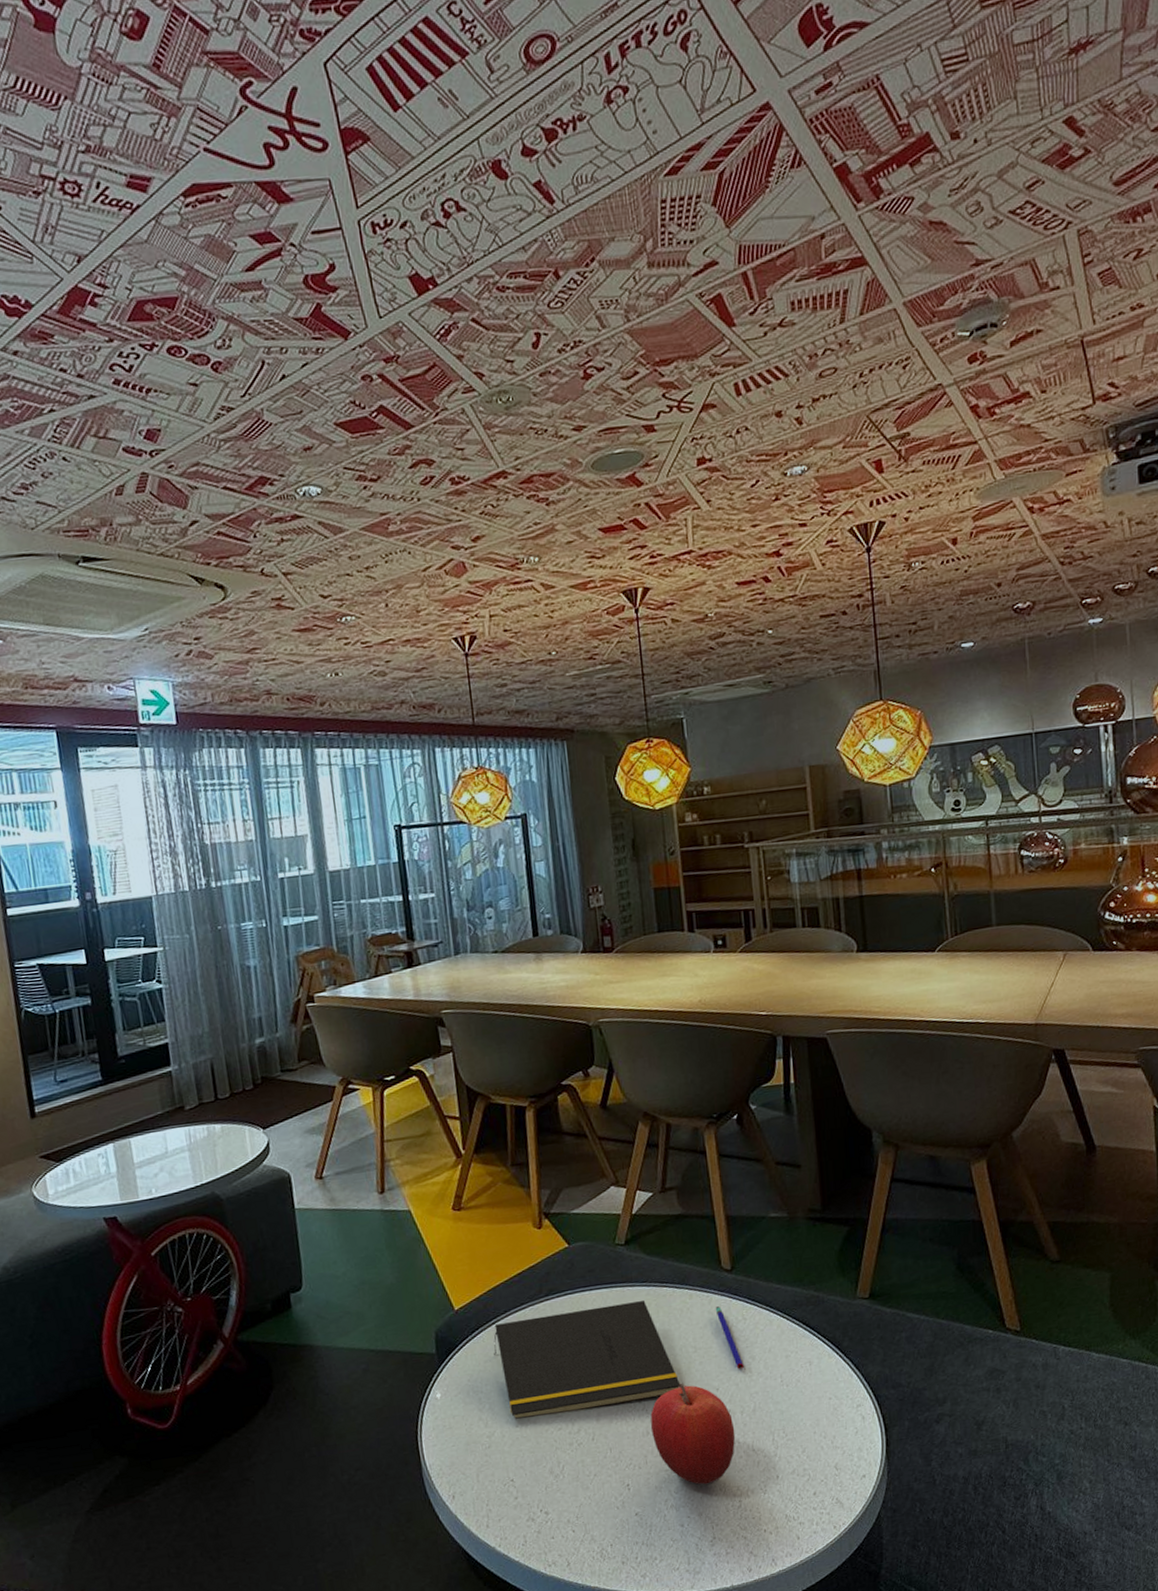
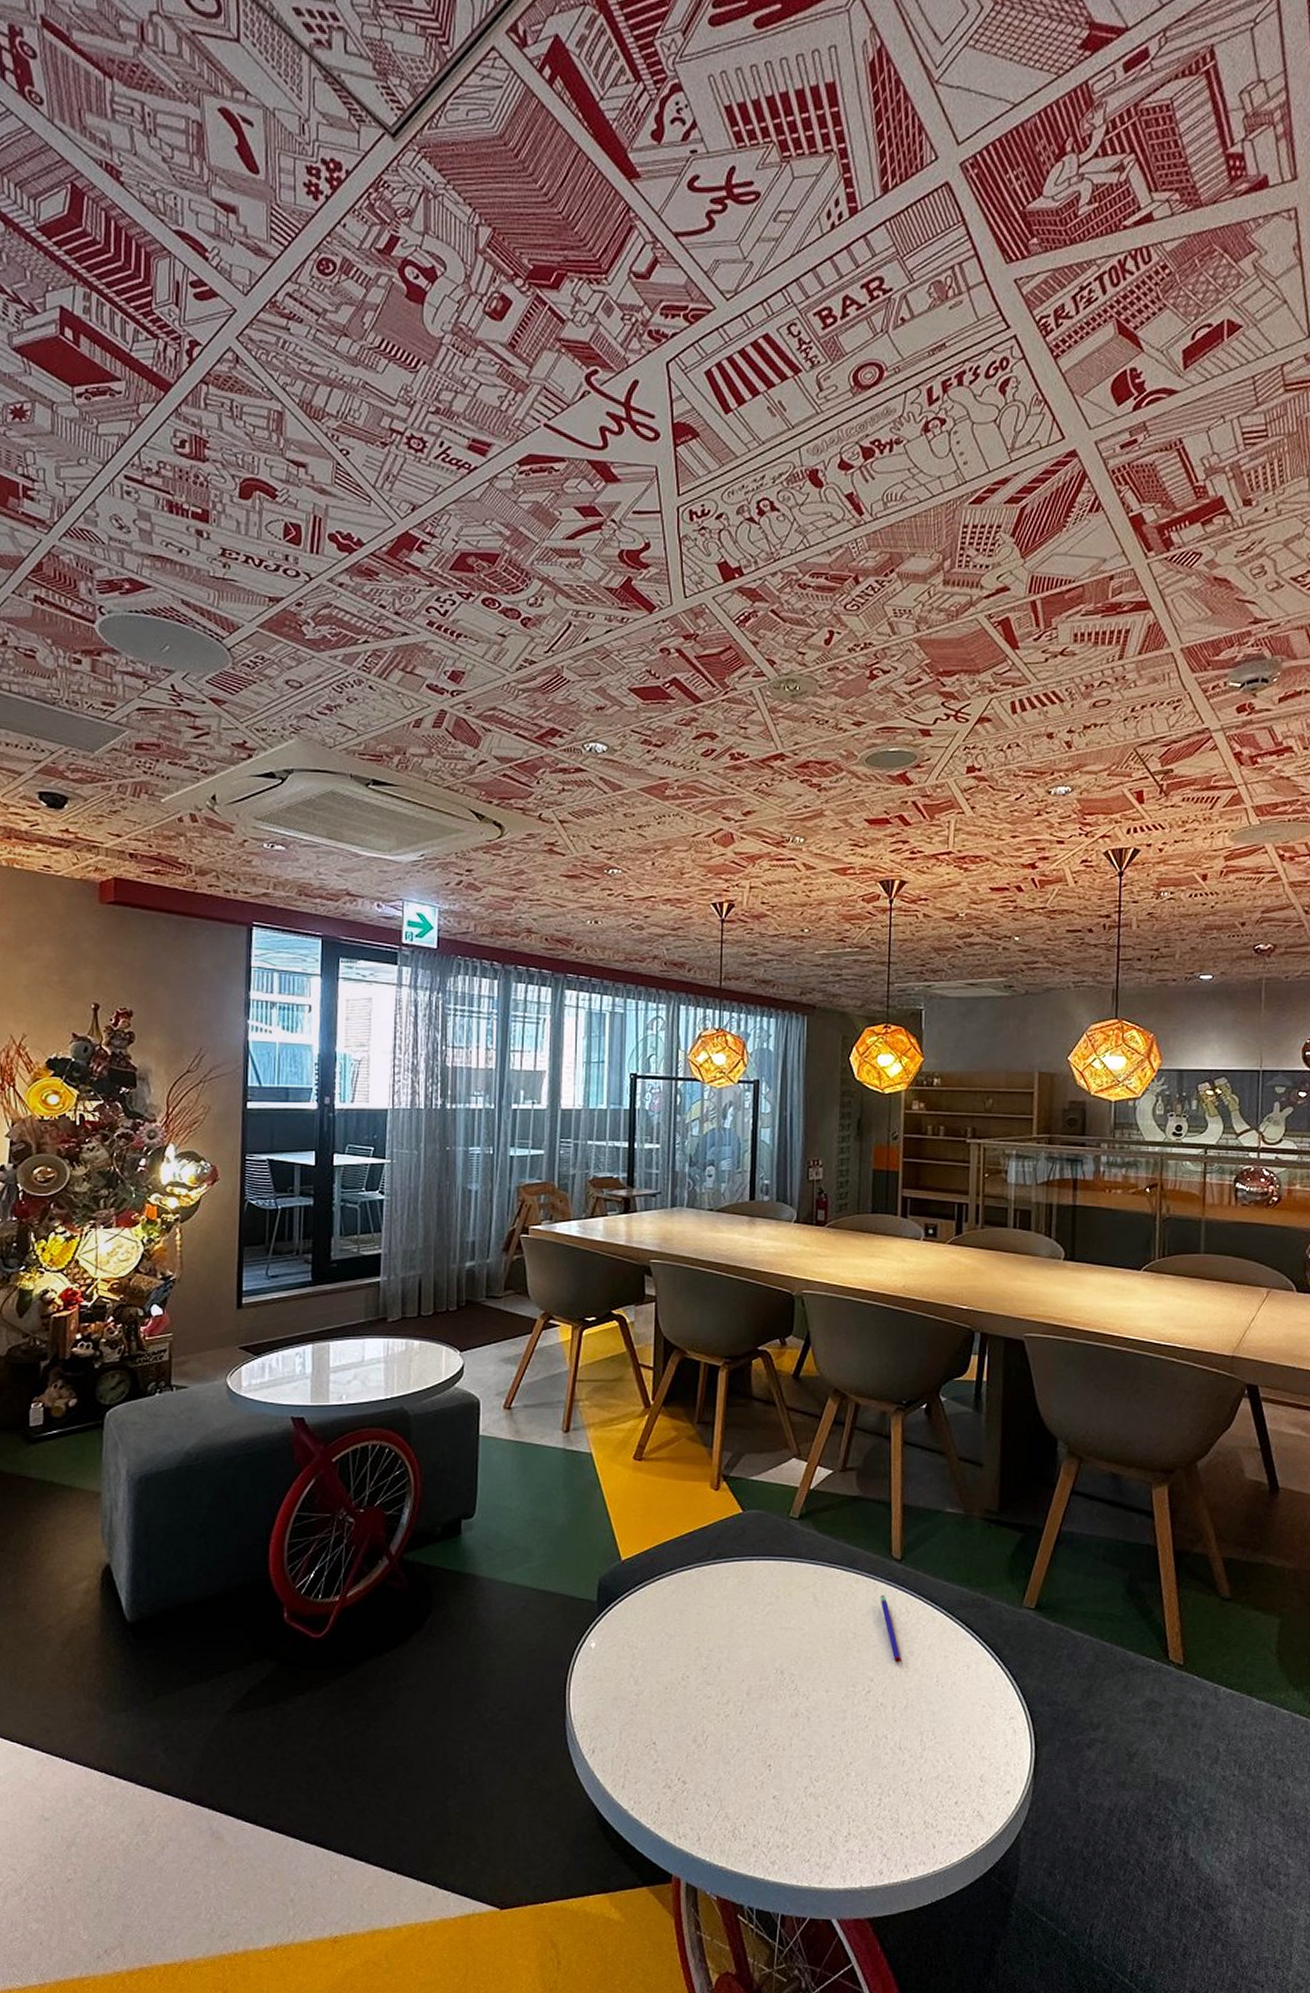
notepad: present [493,1301,681,1418] -> none [654,1578,836,1682]
fruit: present [650,1382,736,1485] -> none [800,1668,884,1777]

